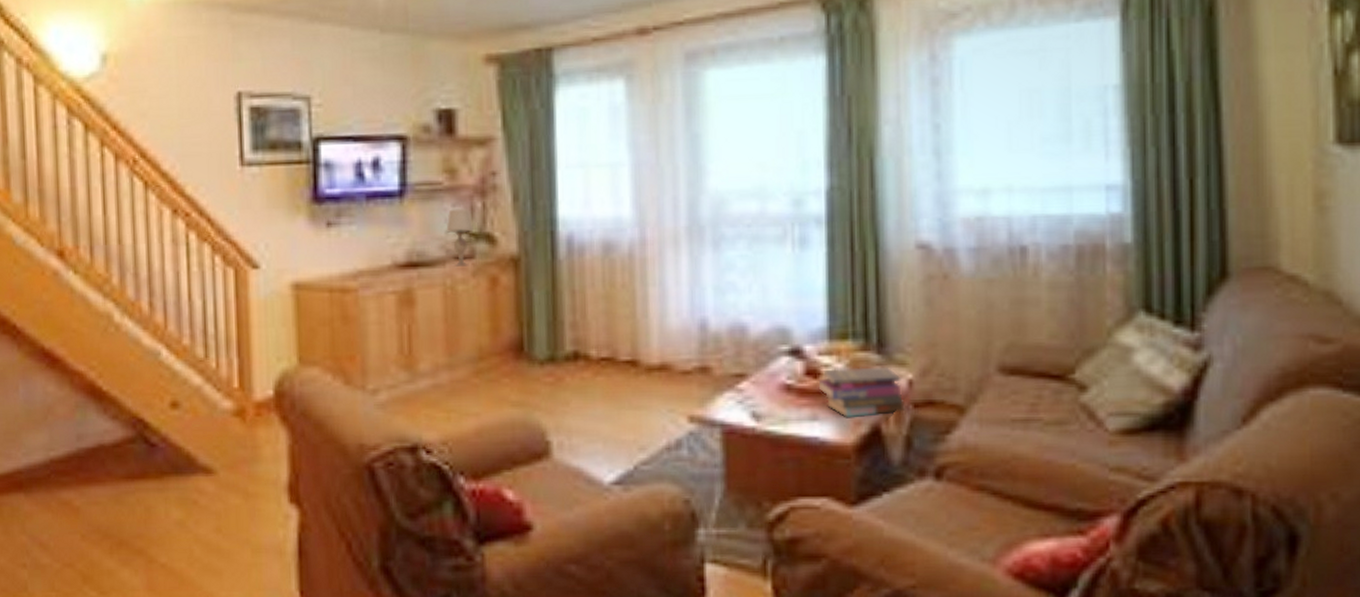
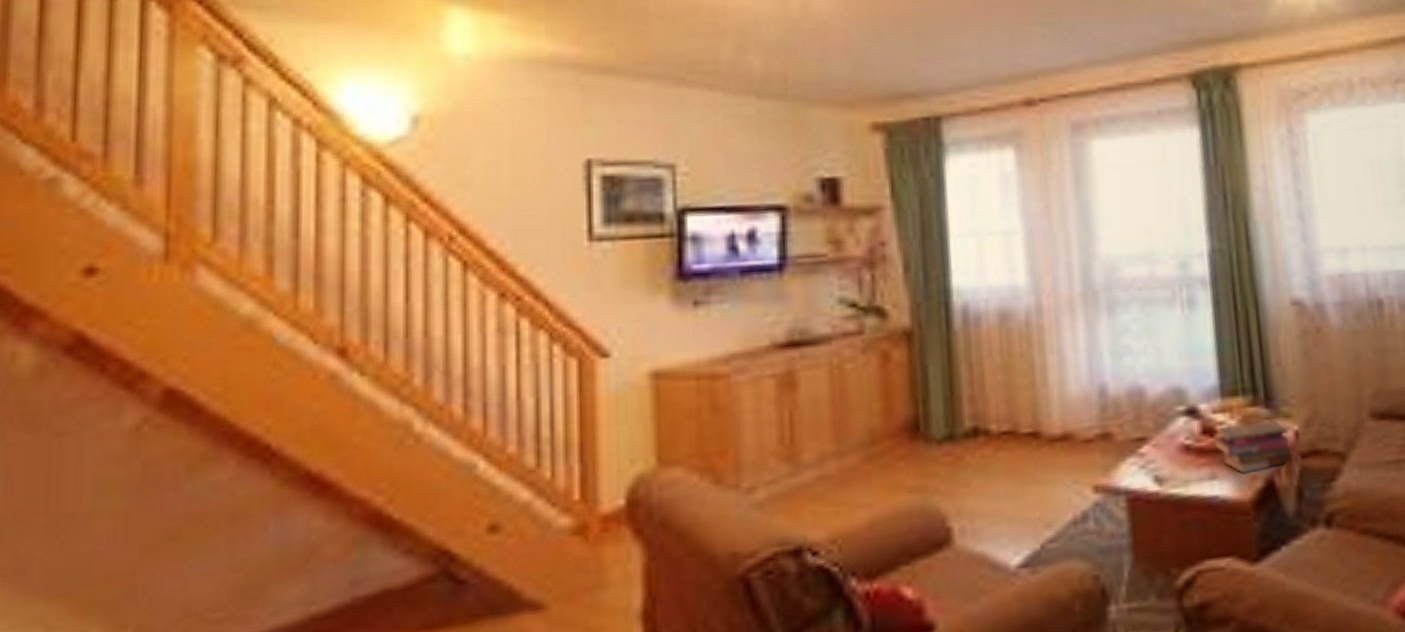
table lamp: present [446,208,475,267] -> none [831,281,863,344]

